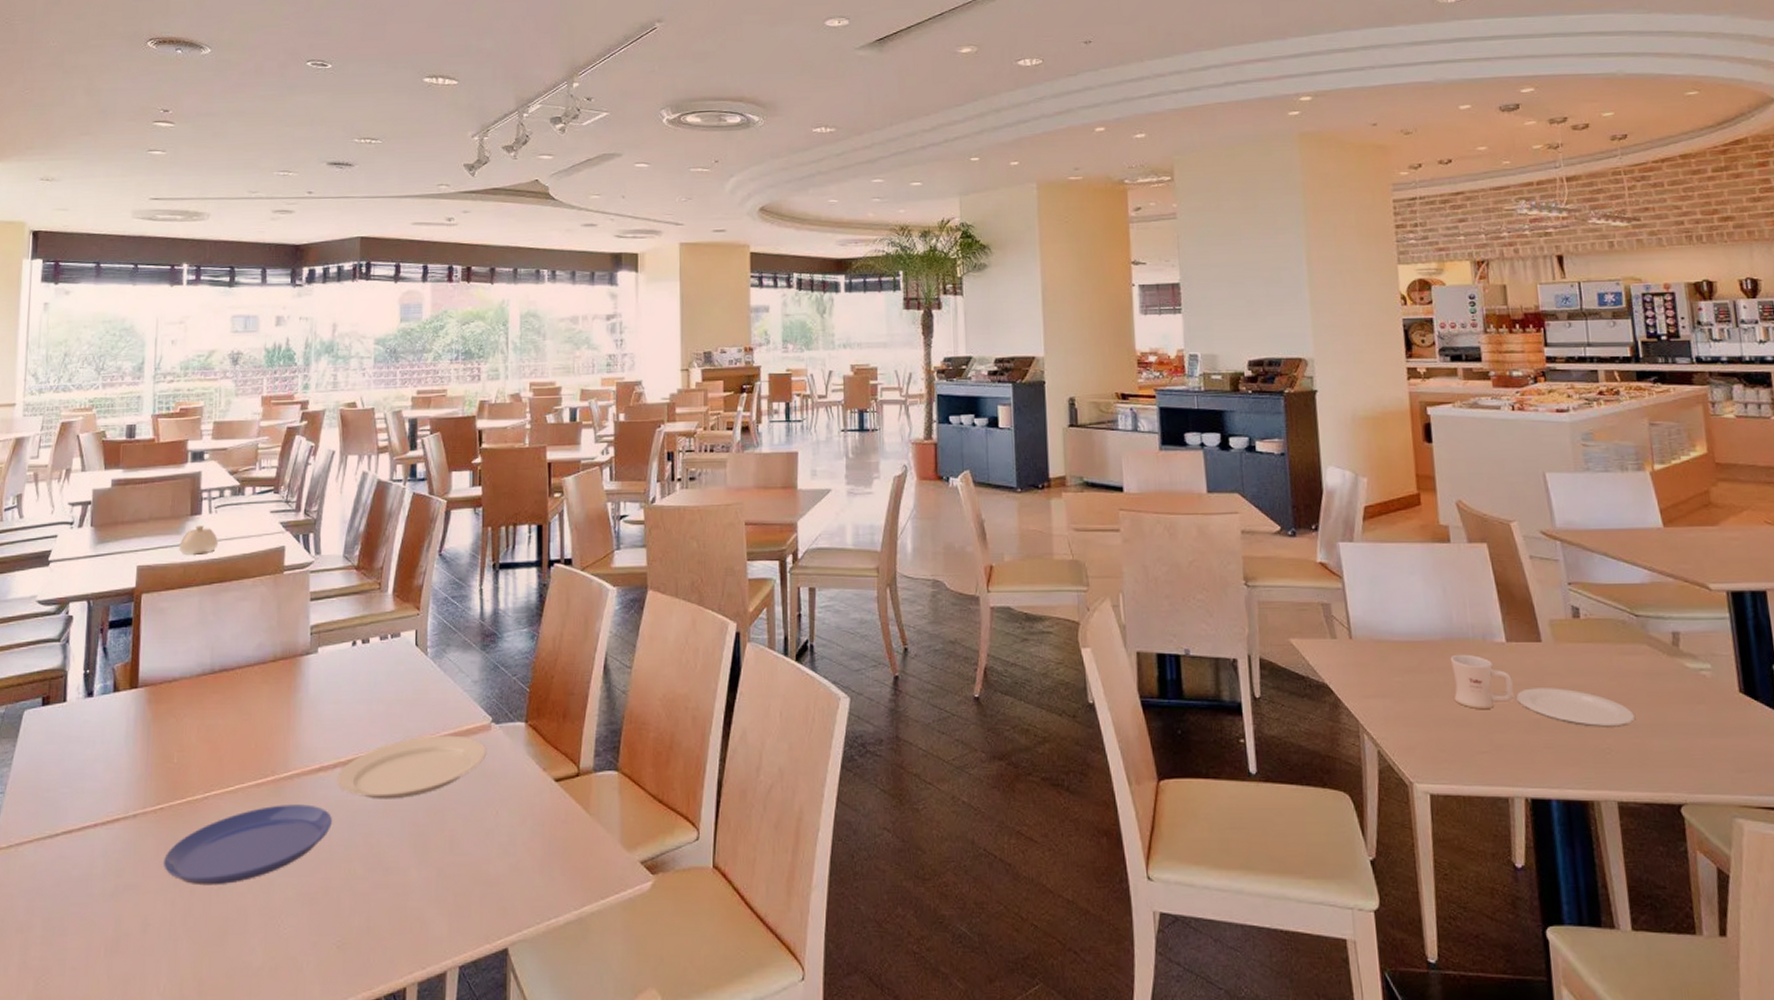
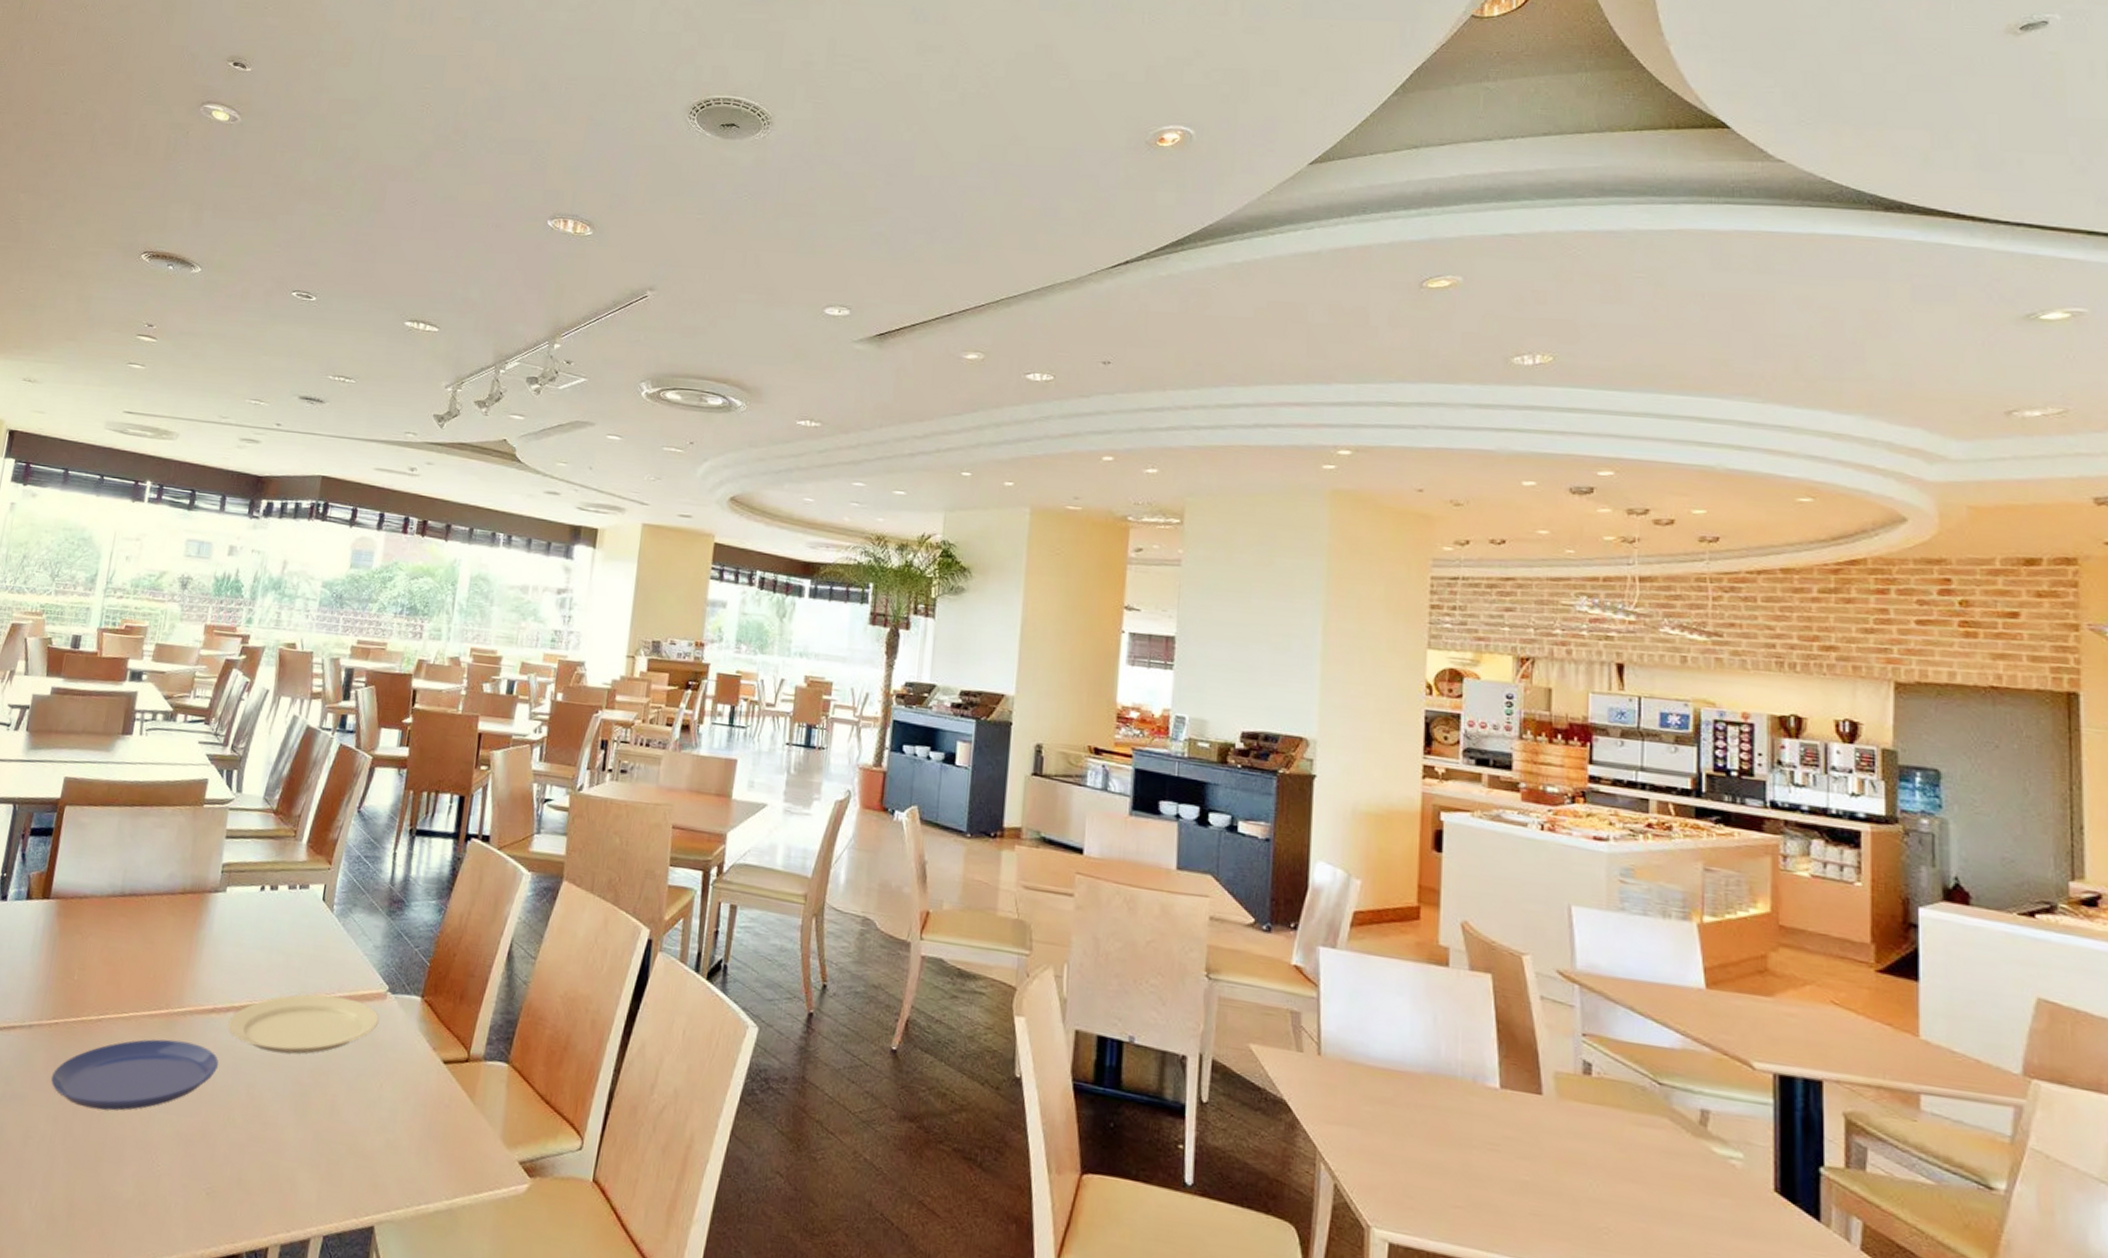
sugar bowl: present [179,525,219,555] -> none [106,745,145,775]
mug: present [1450,654,1514,709] -> none [1430,1092,1502,1160]
plate: present [1516,688,1636,727] -> none [1504,1144,1644,1207]

